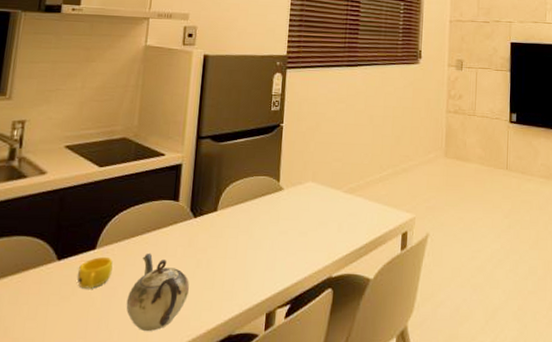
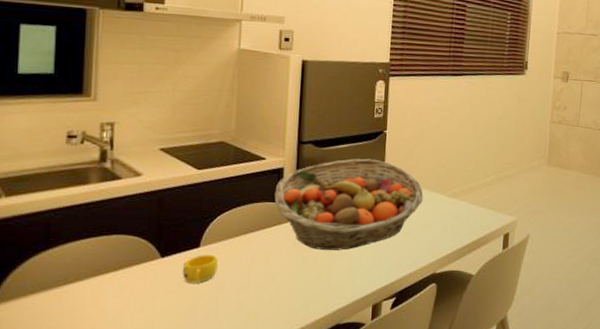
teapot: present [126,253,189,331] -> none [234,251,296,321]
fruit basket: none [171,153,319,252] -> present [274,158,424,250]

